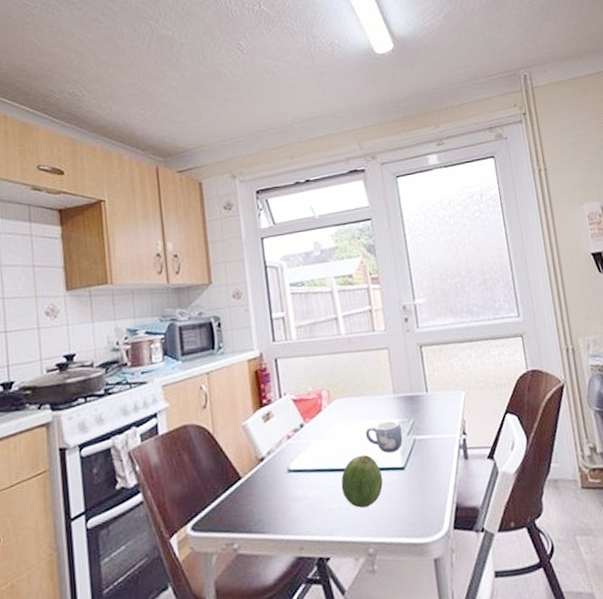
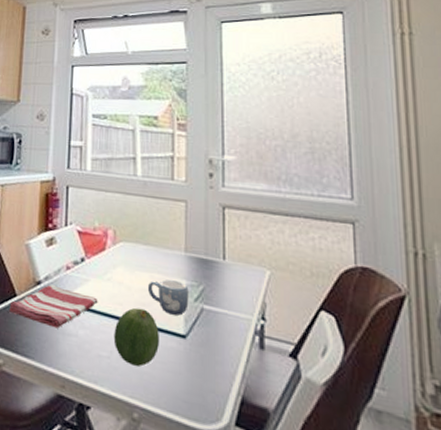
dish towel: none [235,457,323,498] -> present [9,285,98,328]

